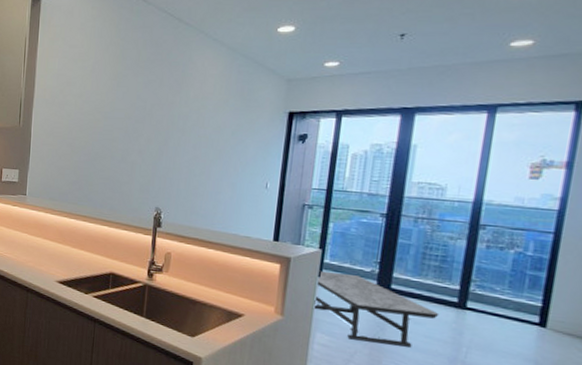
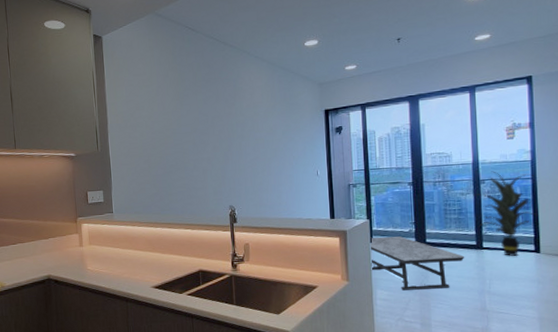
indoor plant: none [466,215,559,327] -> present [473,171,538,257]

